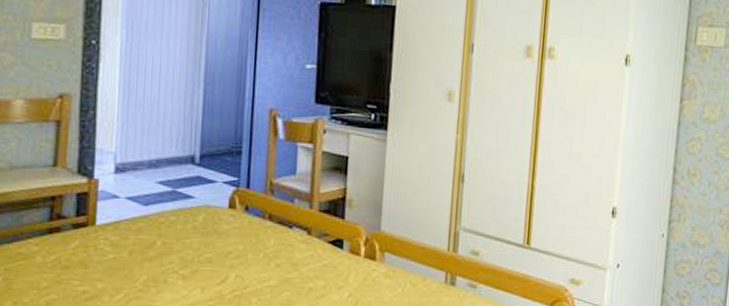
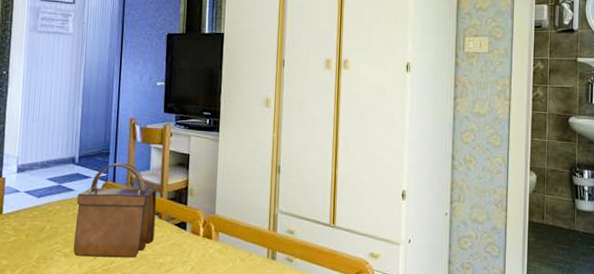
handbag: none [194,164,306,282] -> present [74,162,157,258]

